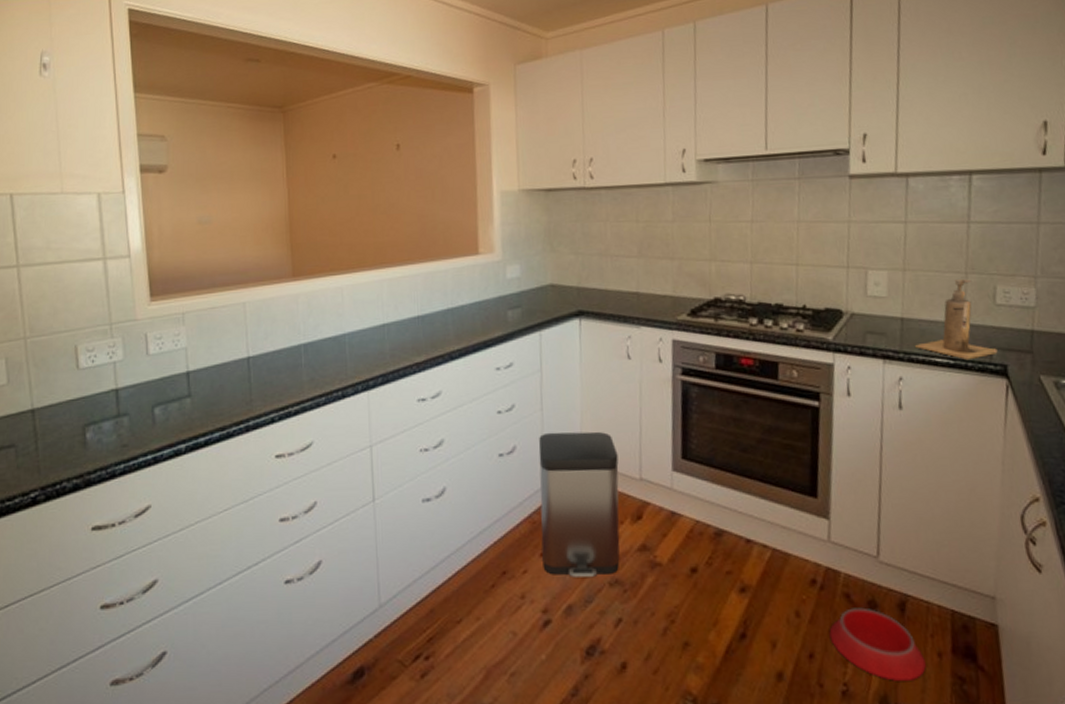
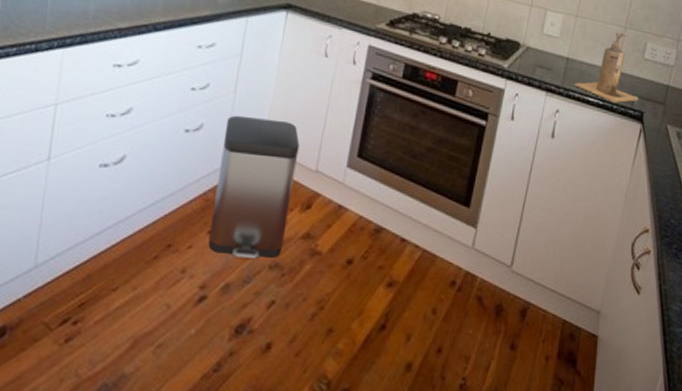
pet bowl: present [829,607,926,682] -> none [458,310,534,381]

